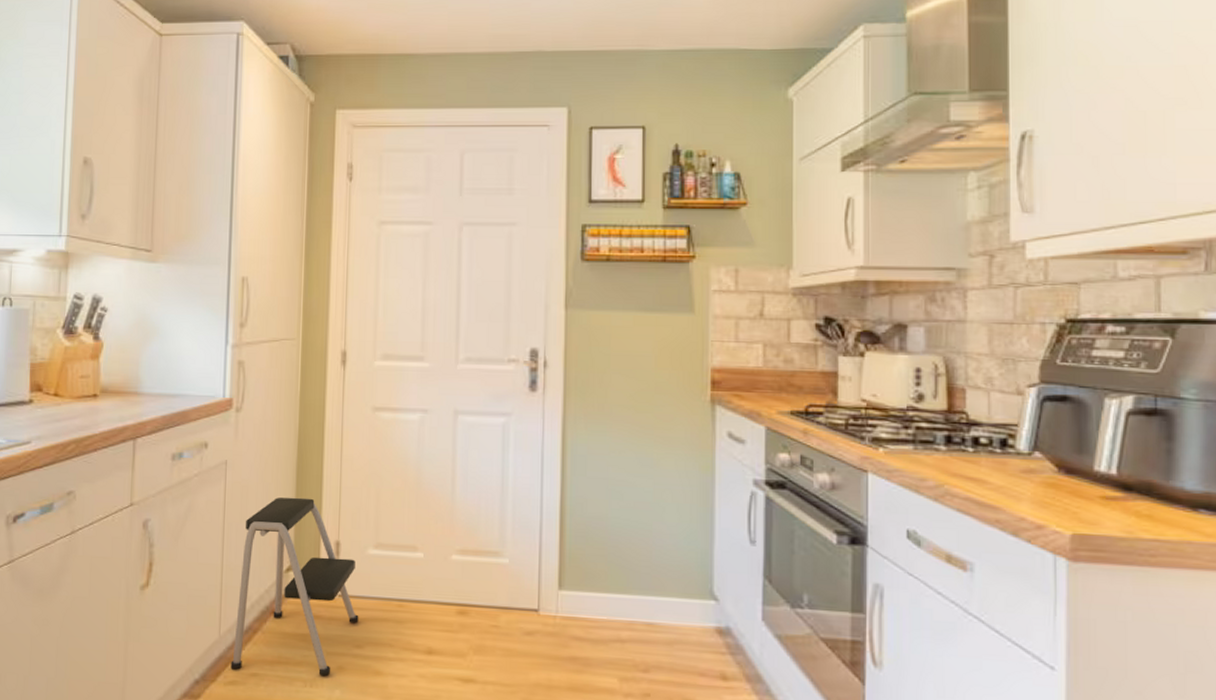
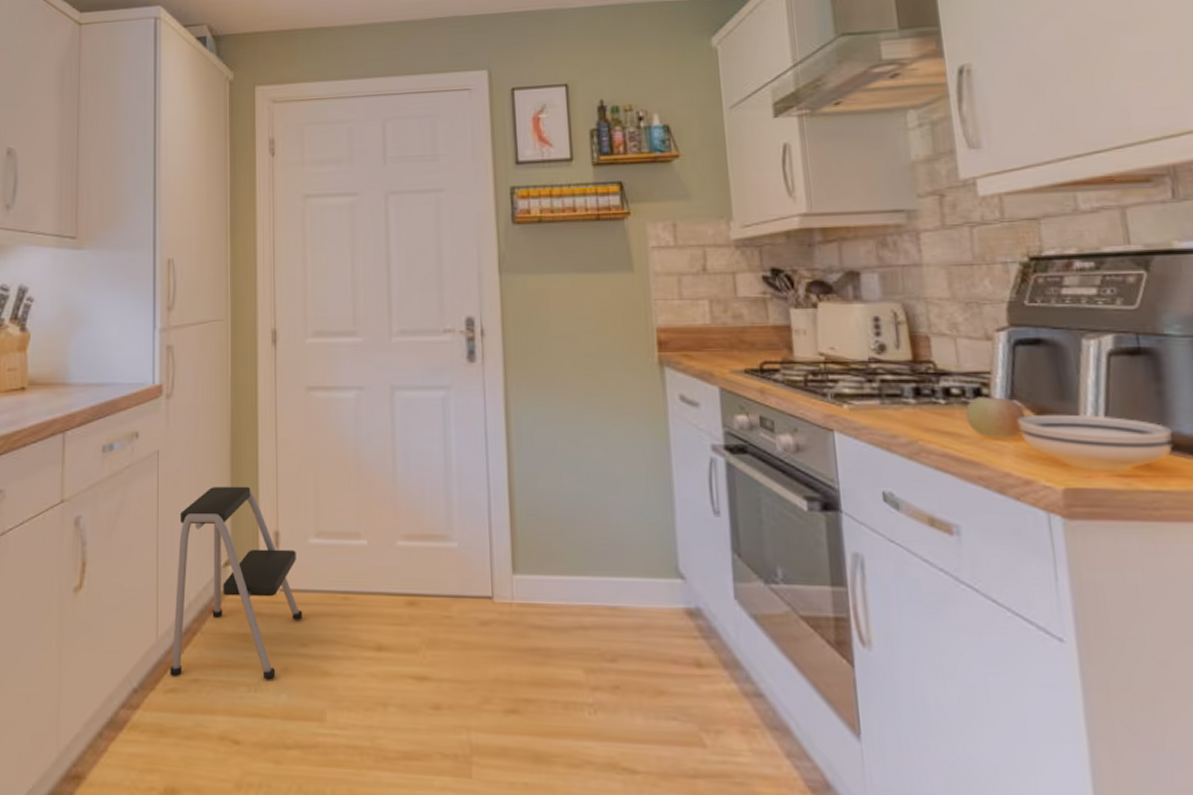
fruit: none [990,440,1044,487] -> present [965,389,1025,439]
bowl: none [1038,465,1176,521] -> present [1018,414,1175,472]

